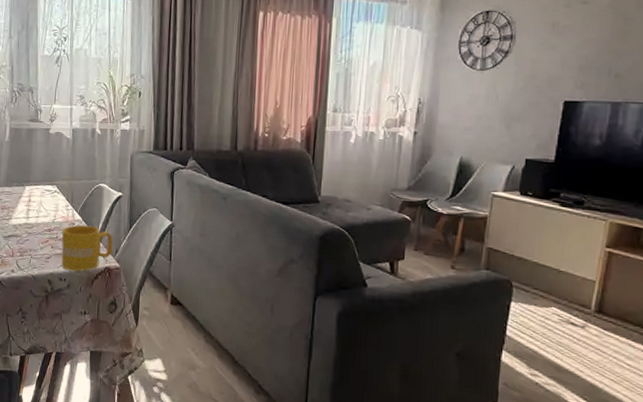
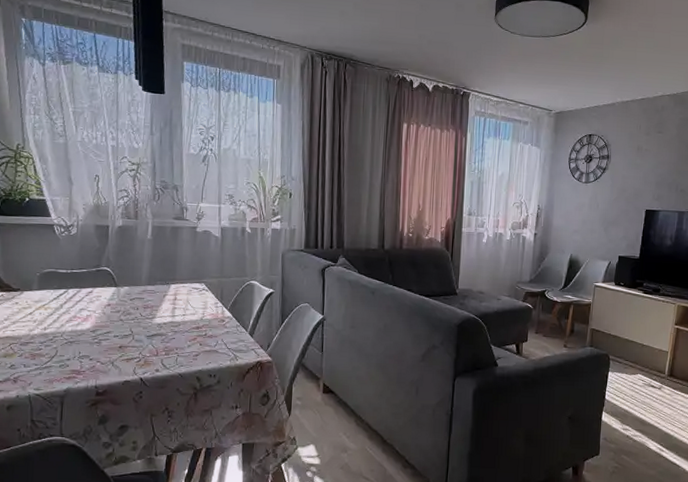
mug: present [61,225,113,272] -> none [211,321,265,367]

